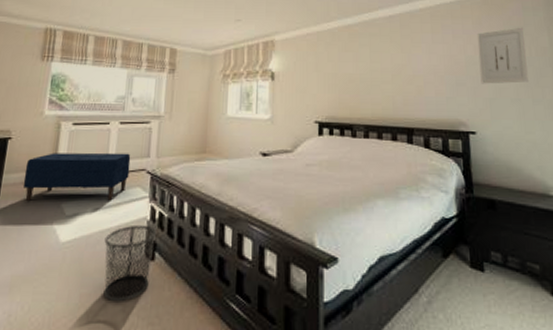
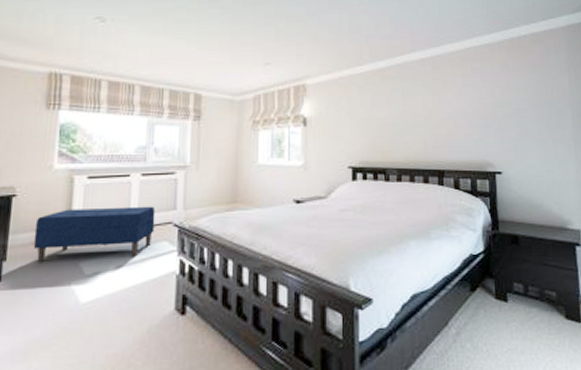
waste bin: present [103,224,157,301] -> none [130,279,187,358]
wall art: present [477,27,529,84] -> none [504,70,550,126]

